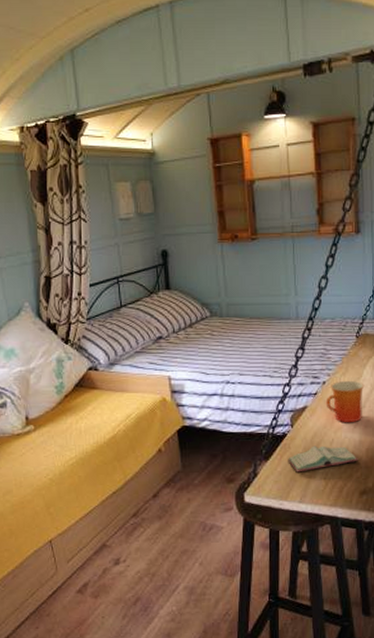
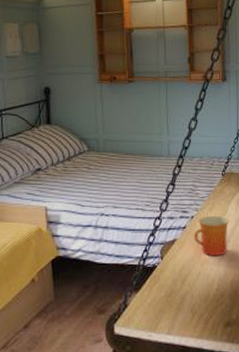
book: present [288,445,358,473] -> none [157,278,223,304]

